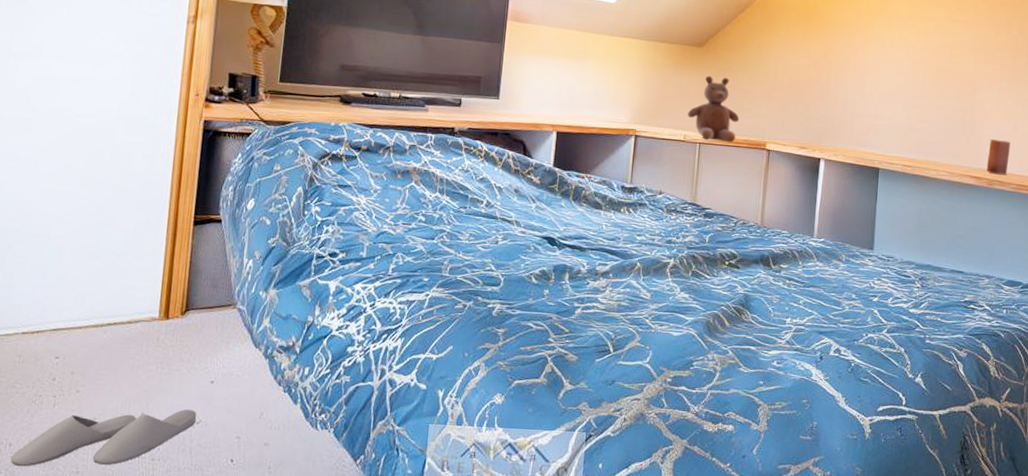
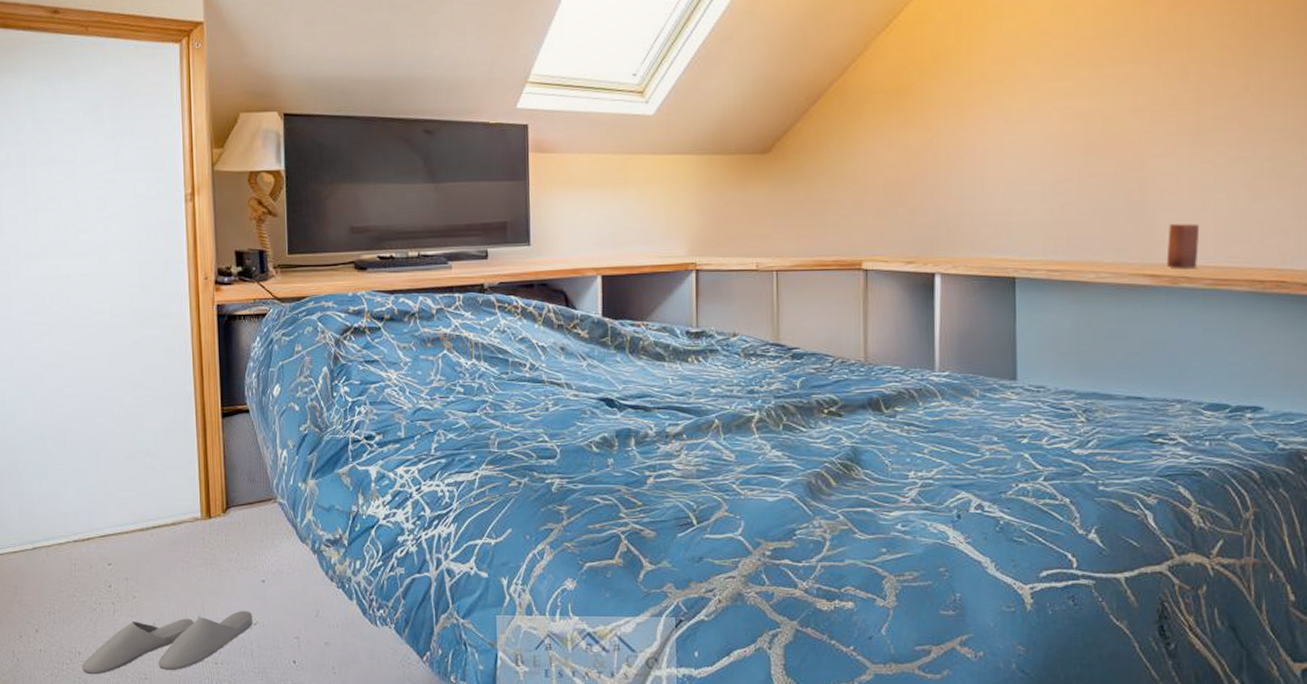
teddy bear: present [688,75,740,143] -> none [758,187,825,267]

